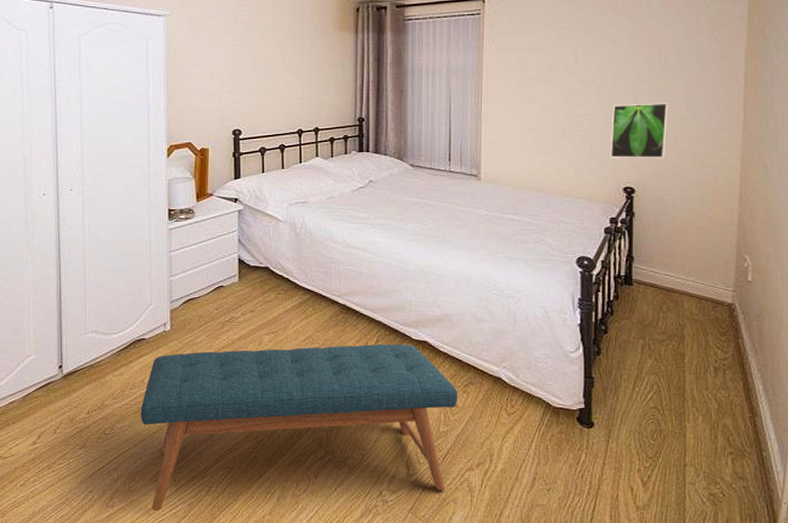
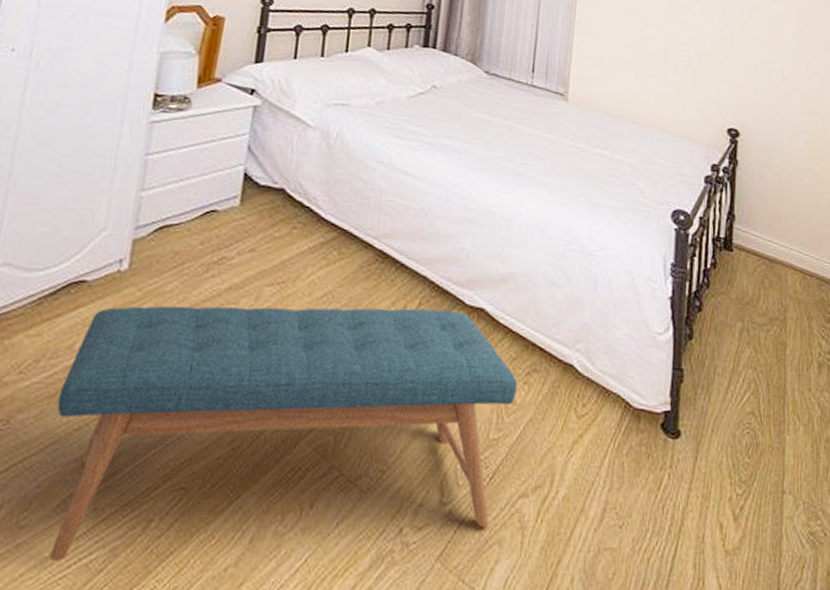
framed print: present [610,103,668,158] -> none [714,30,778,99]

